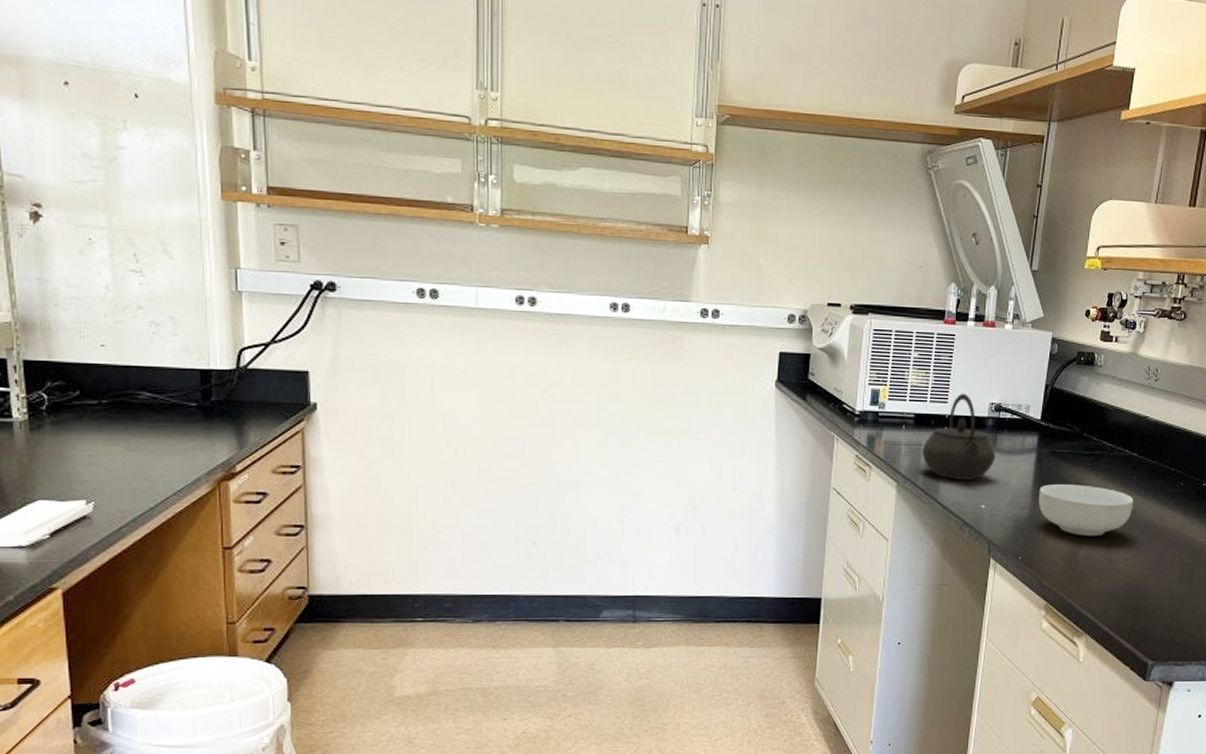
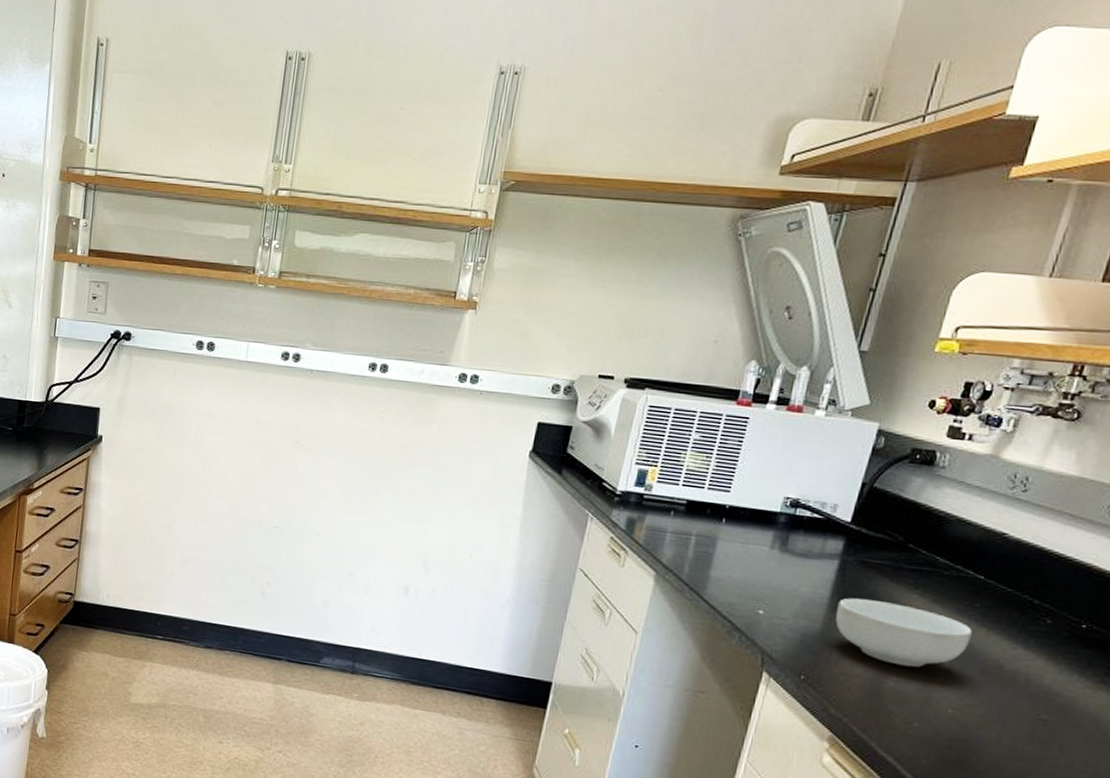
kettle: present [921,393,996,480] -> none [690,482,785,581]

